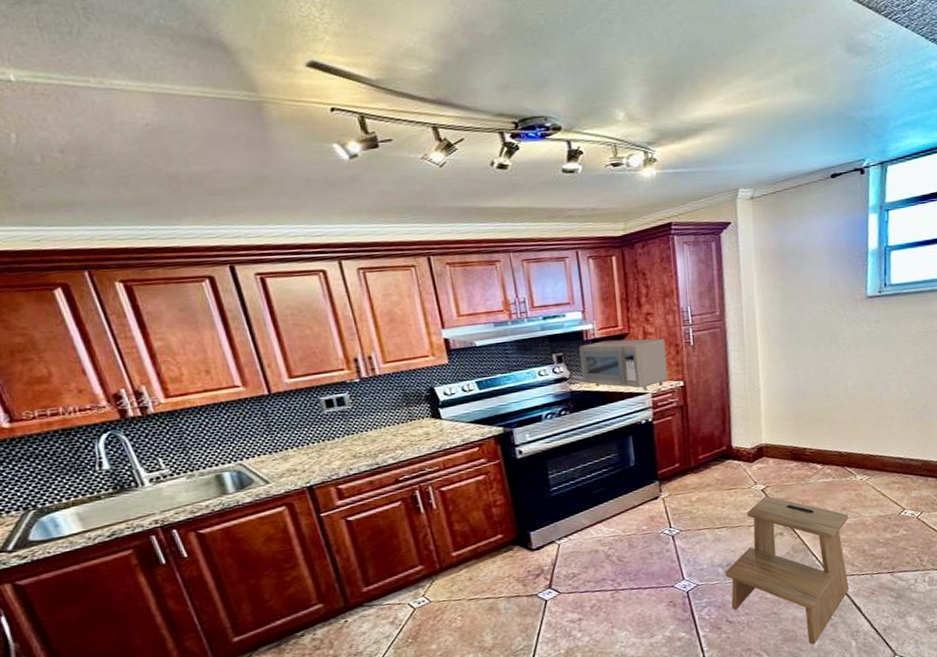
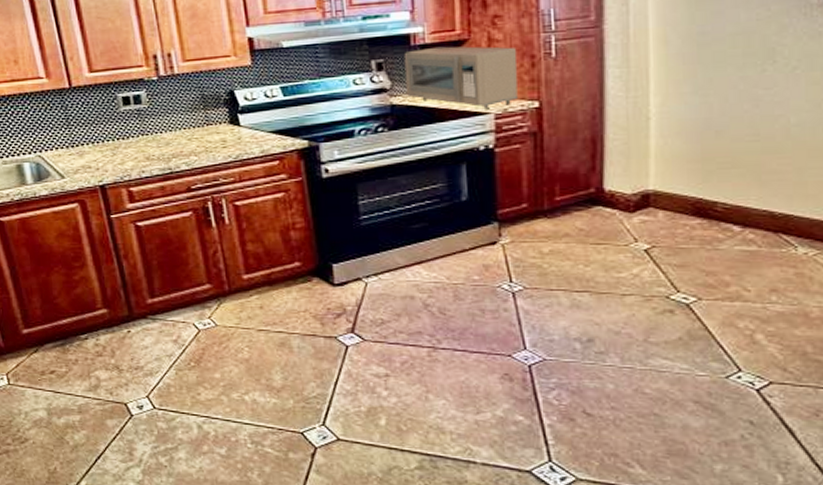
step stool: present [725,496,850,645] -> none [584,259,782,468]

